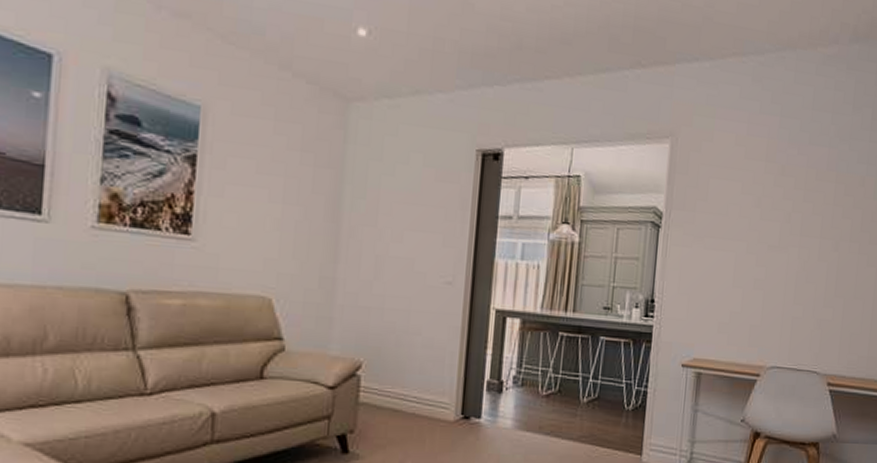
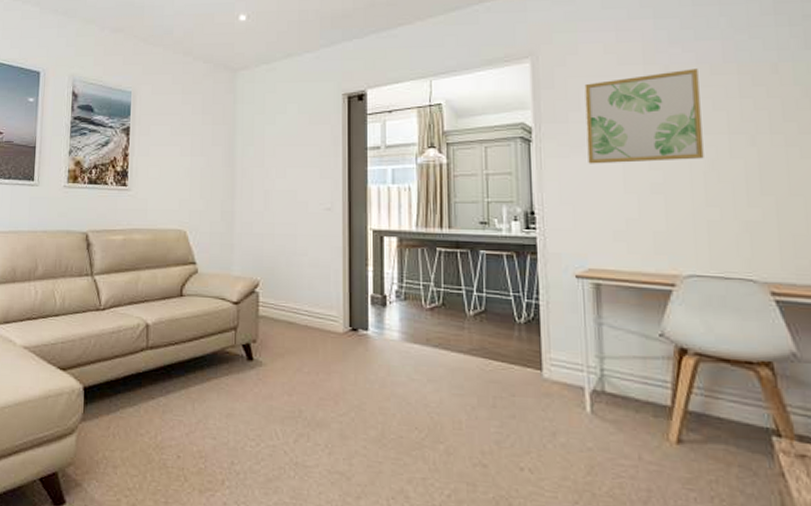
wall art: none [707,171,807,260] -> present [584,68,704,164]

